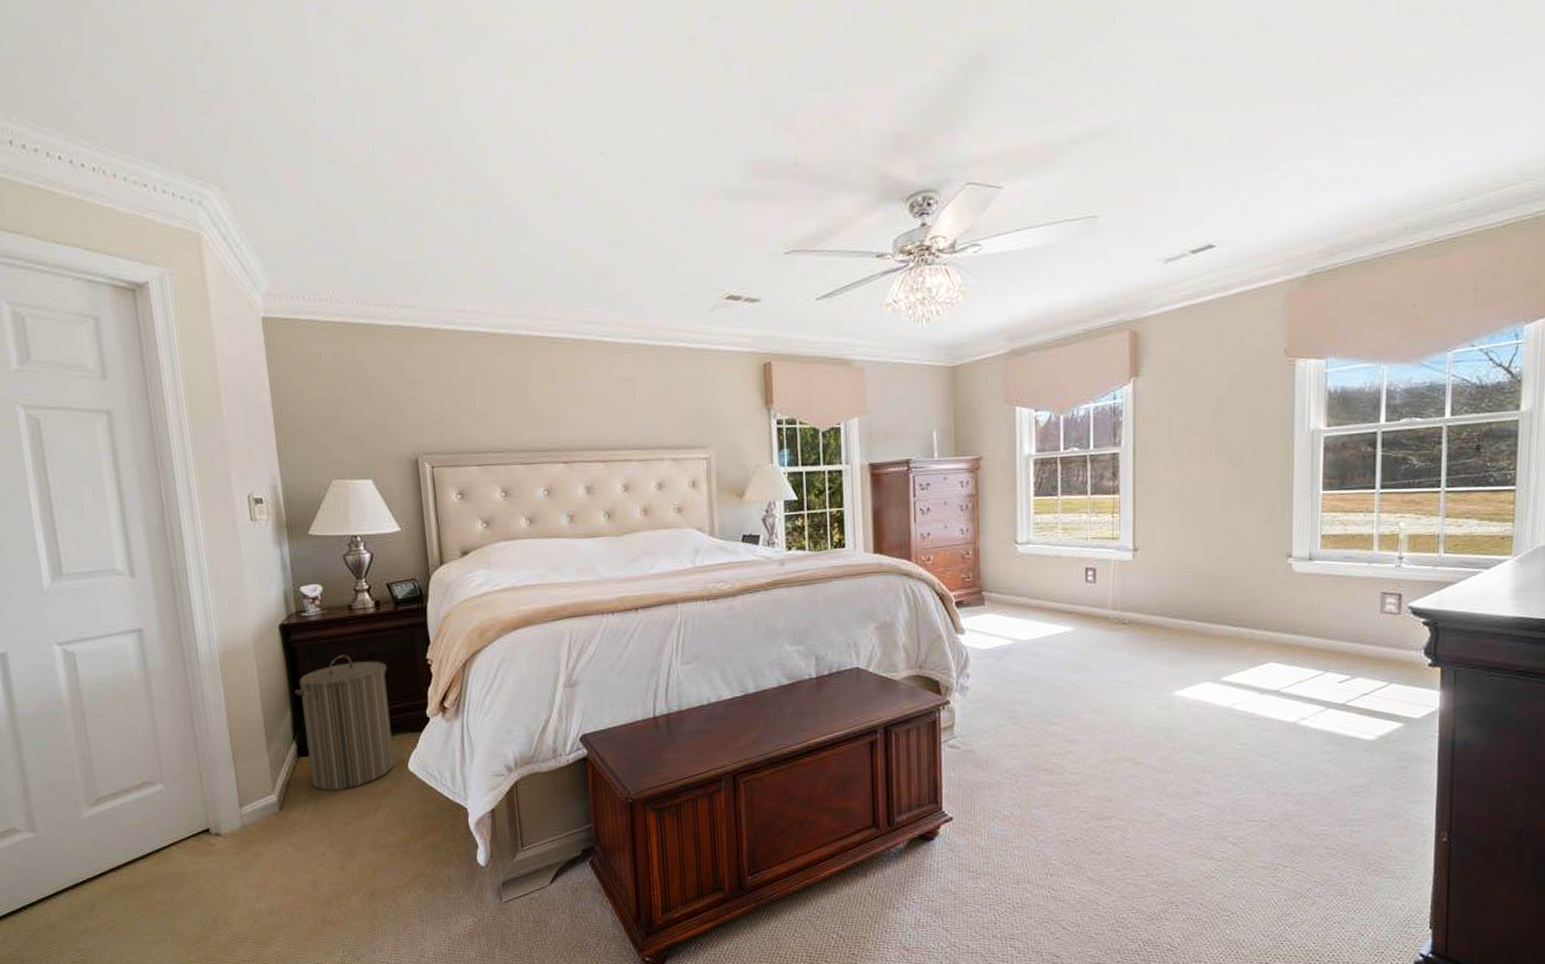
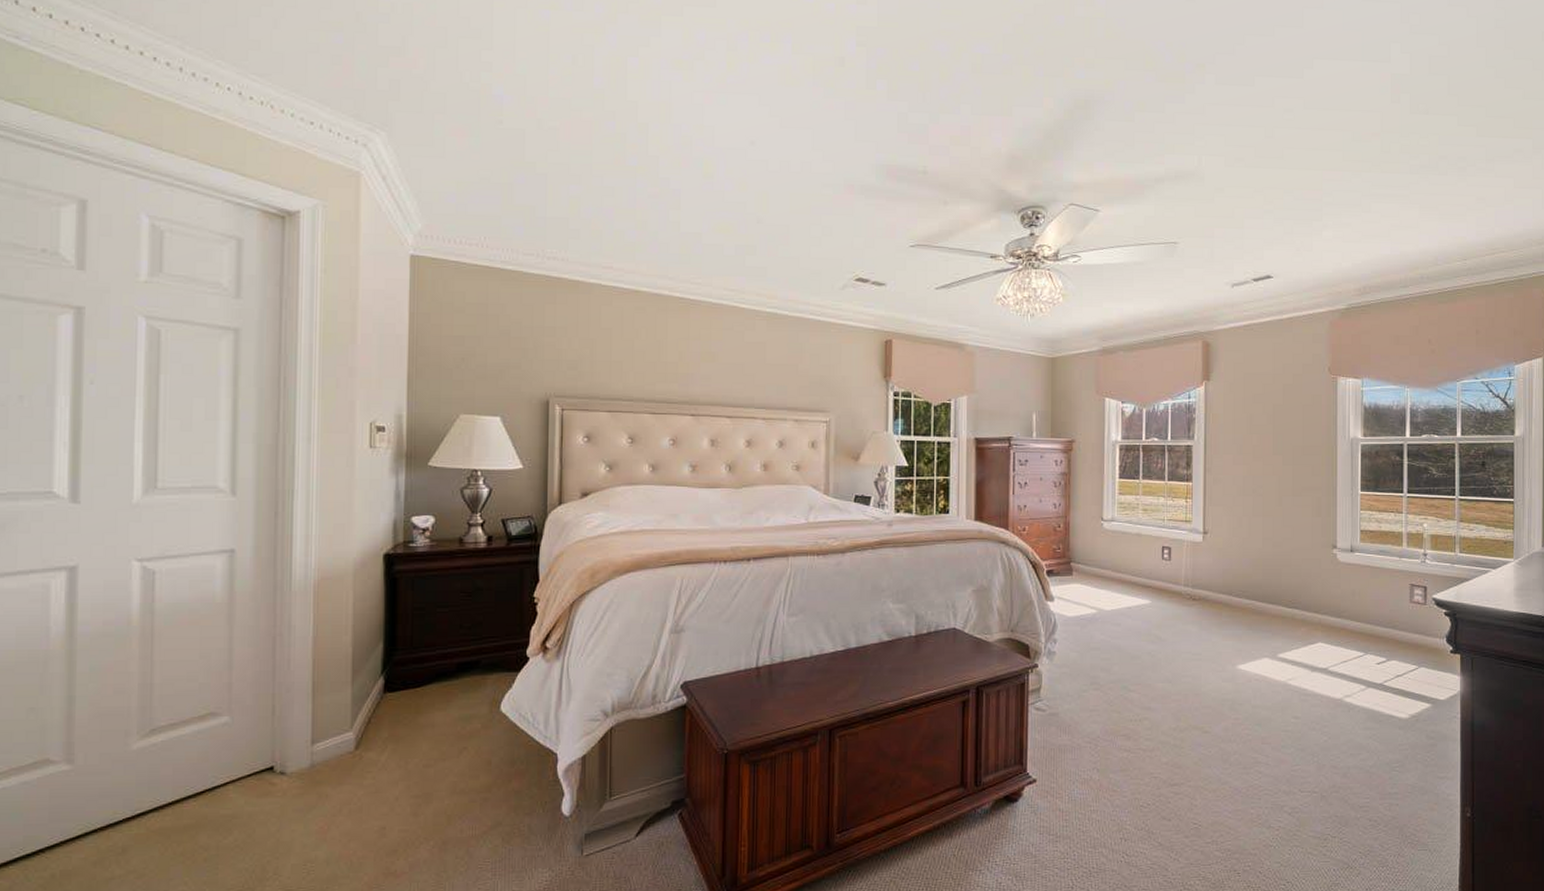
laundry hamper: present [294,654,395,791] -> none [390,588,492,730]

